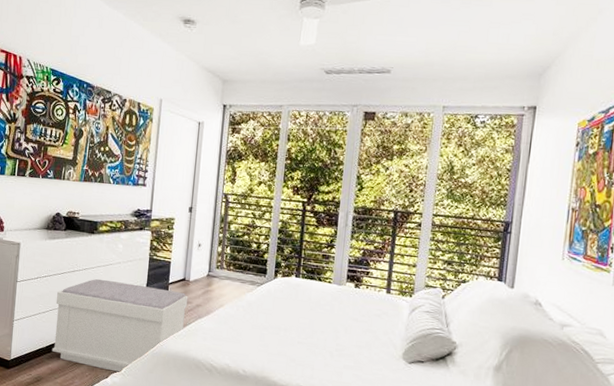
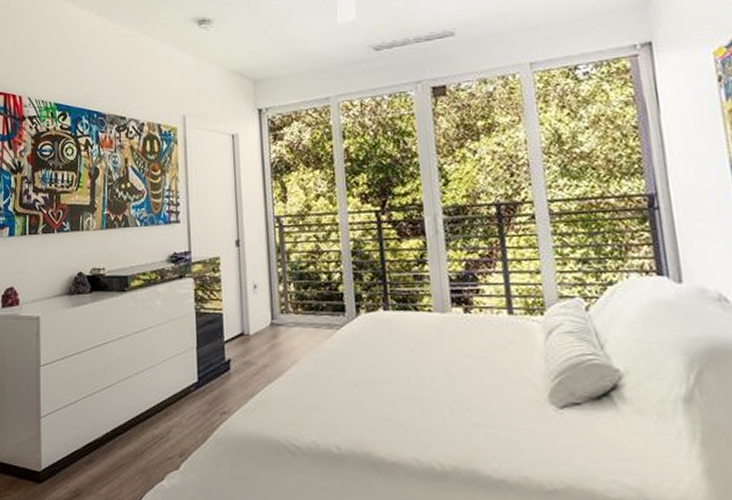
bench: present [51,279,188,372] -> none [88,348,252,470]

